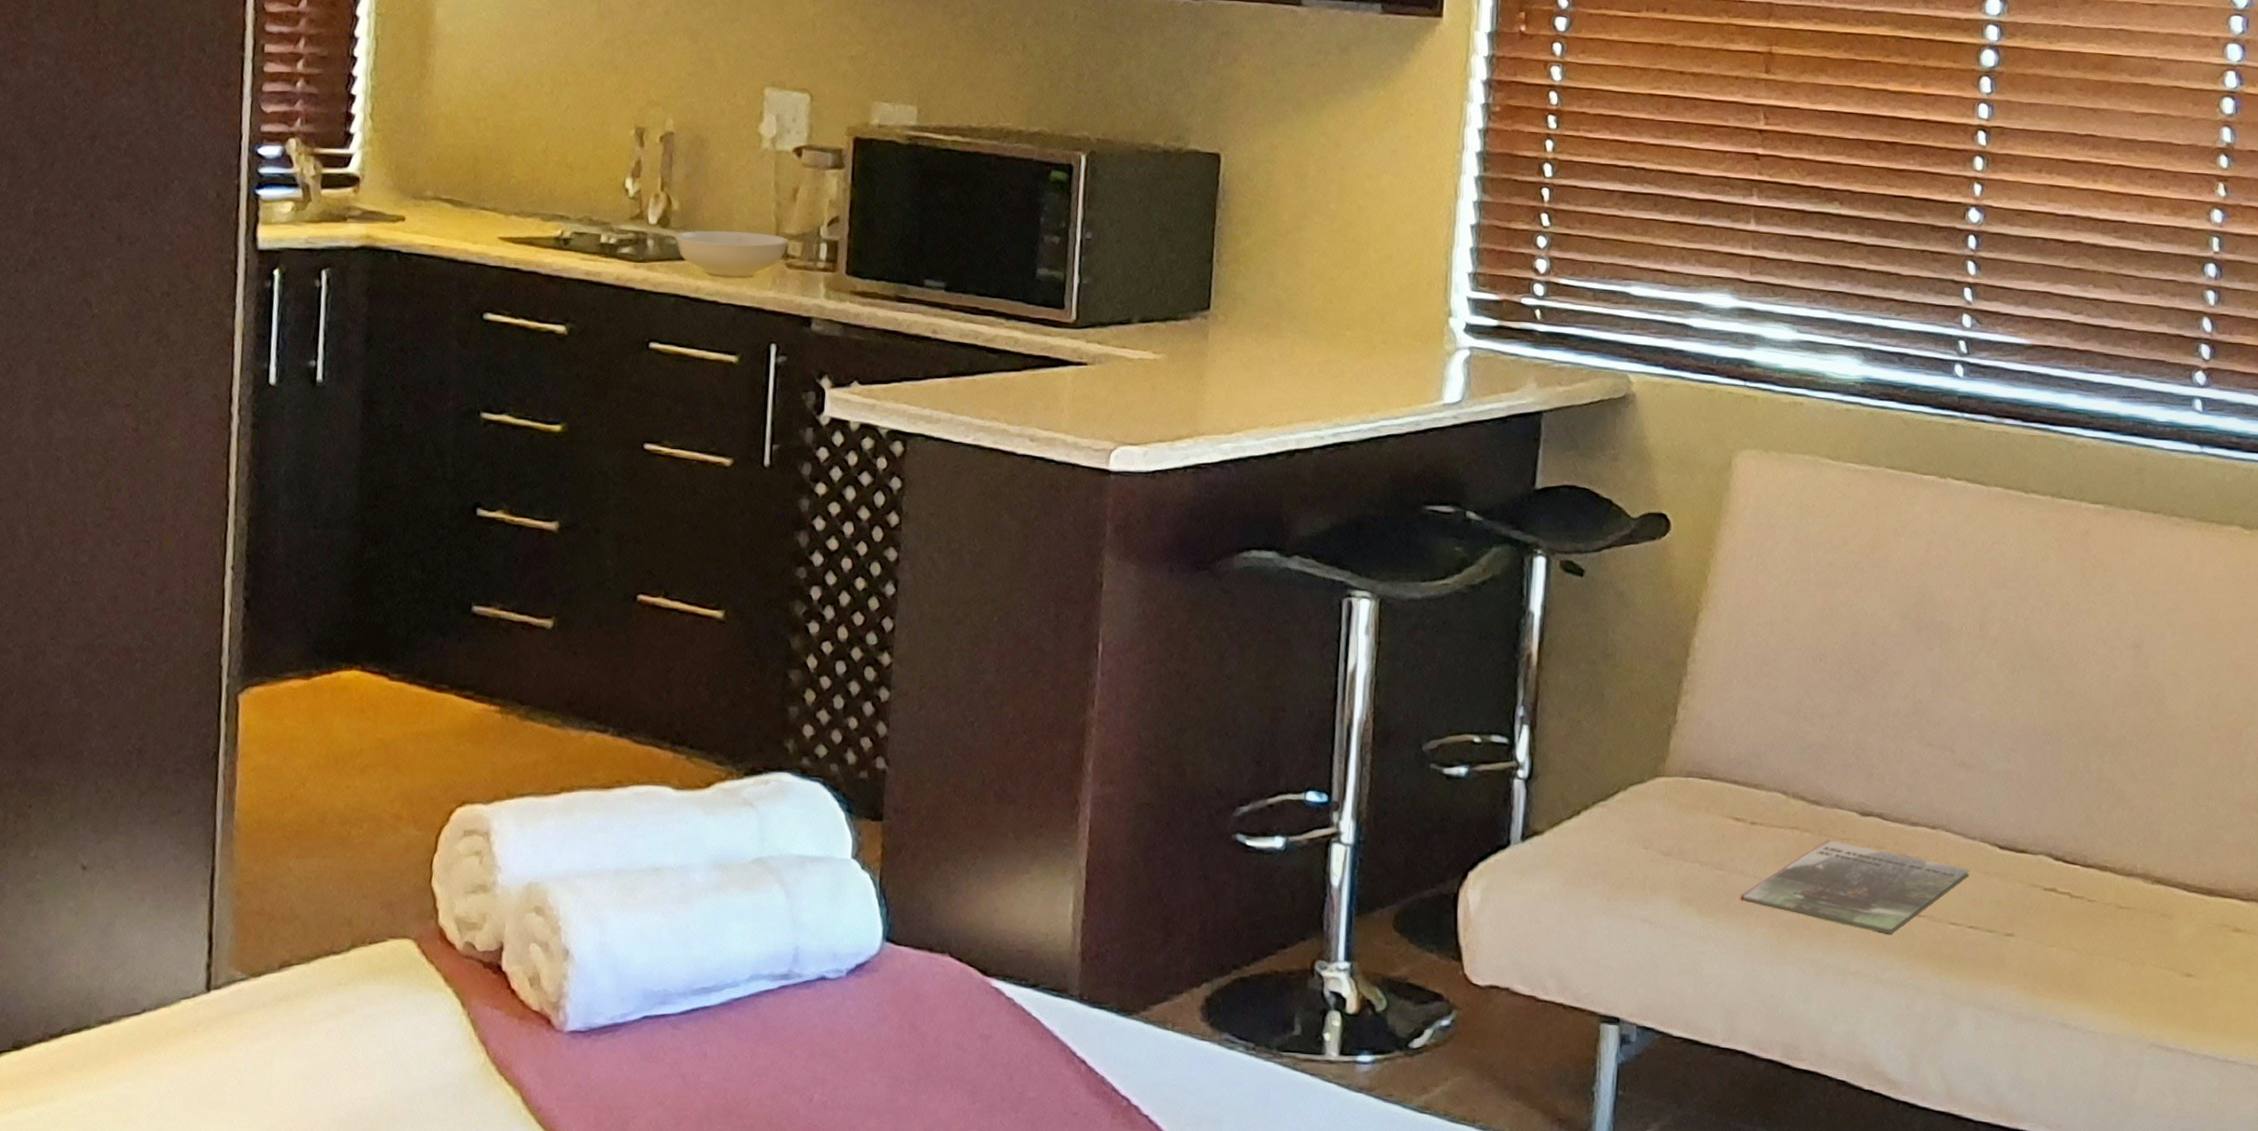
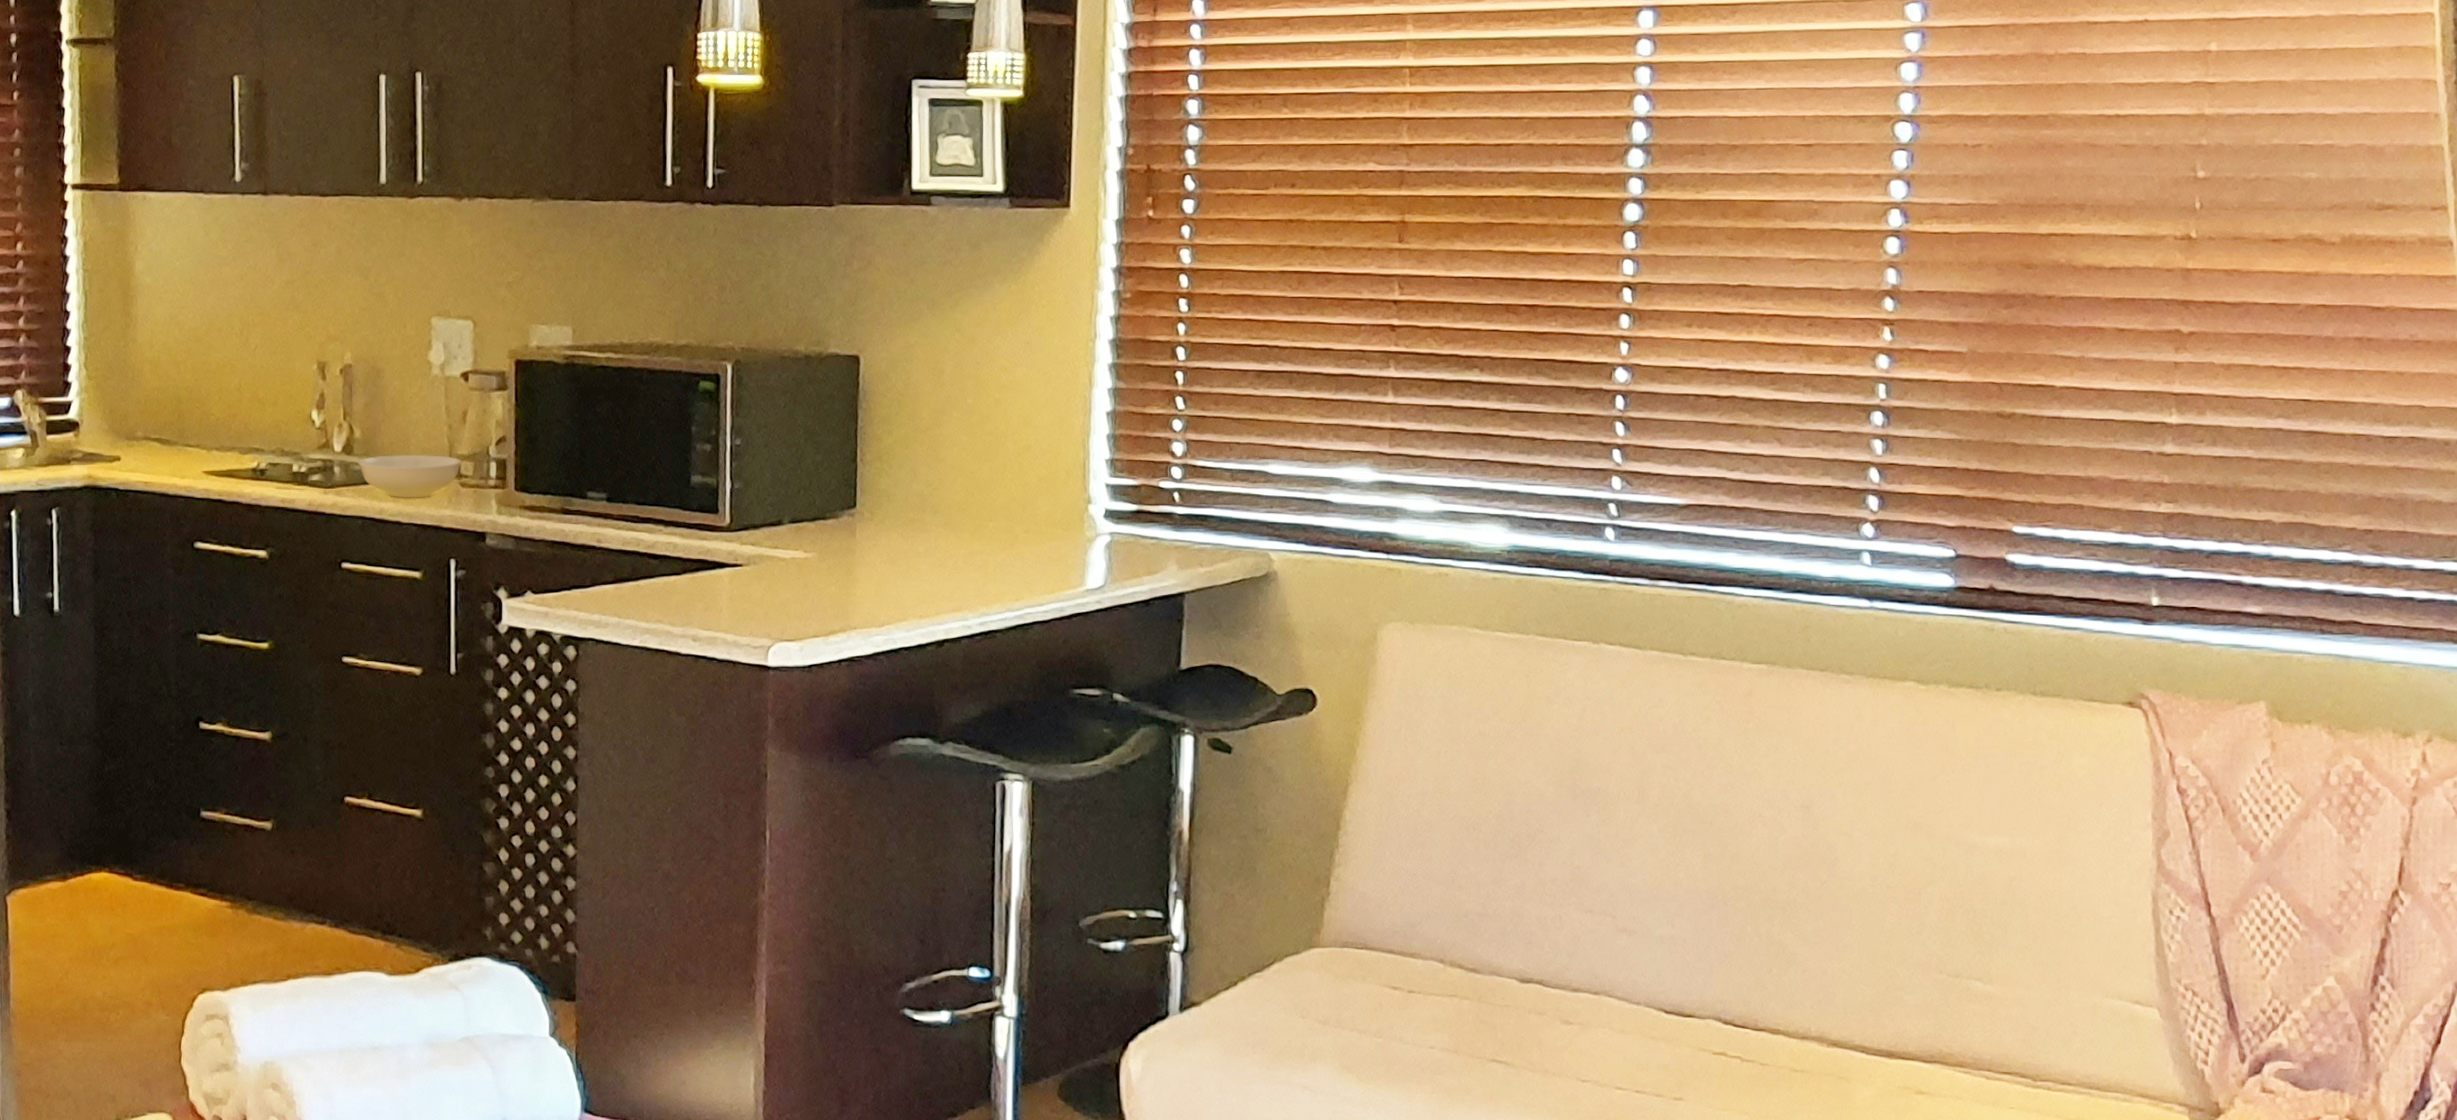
magazine: present [1740,839,1970,934] -> none [1400,1006,1635,1099]

